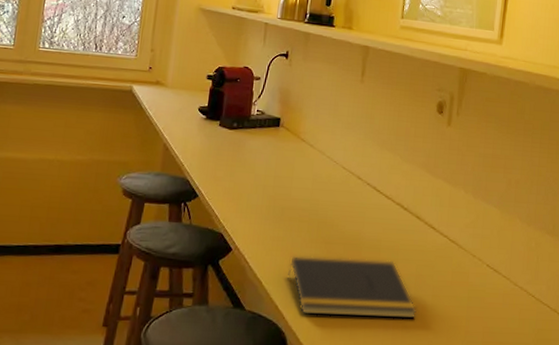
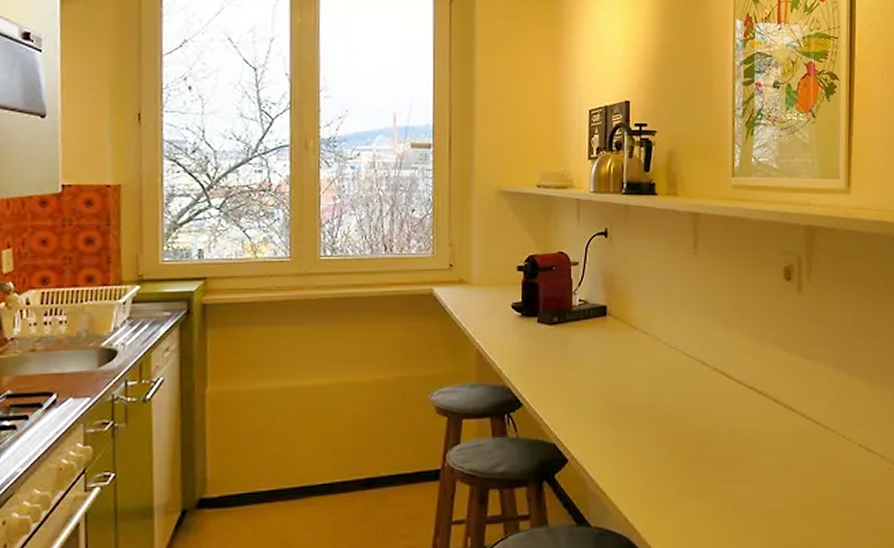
notepad: present [287,255,417,320] -> none [635,452,785,525]

